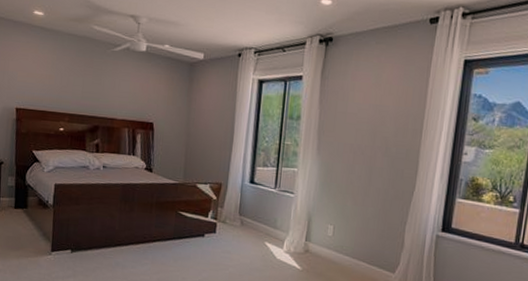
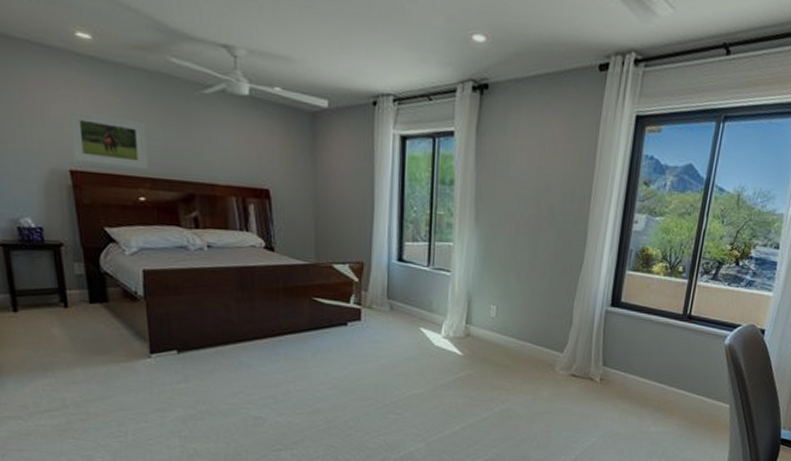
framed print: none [19,65,71,107] -> present [67,109,148,169]

